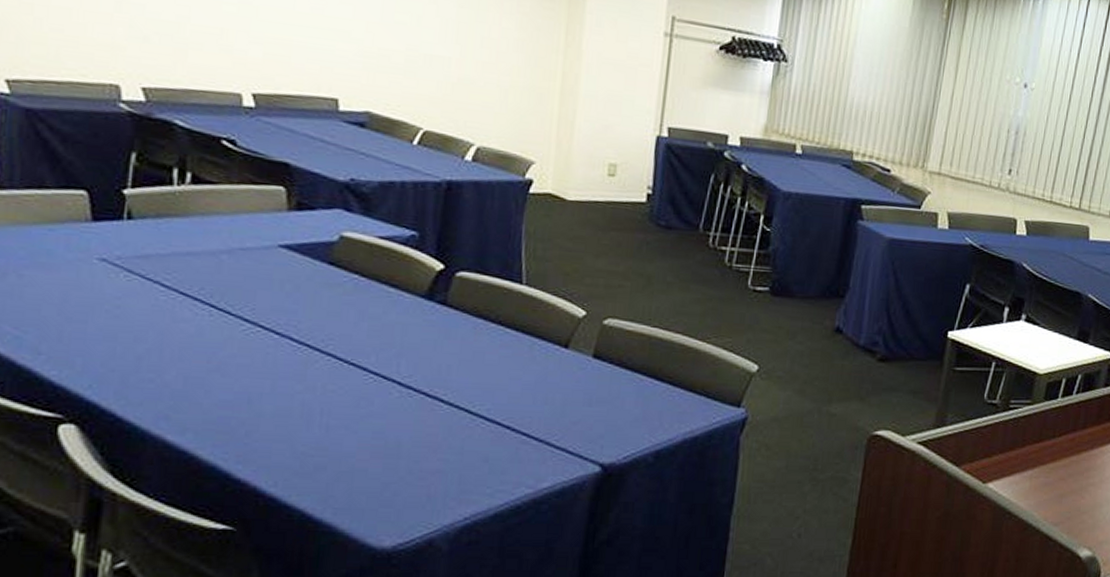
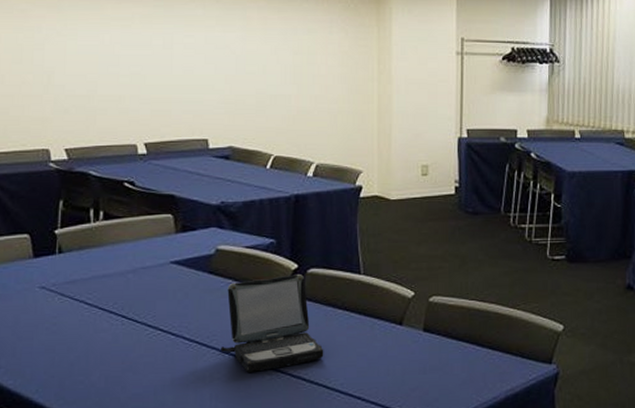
laptop: none [338,276,470,387] -> present [221,274,324,372]

